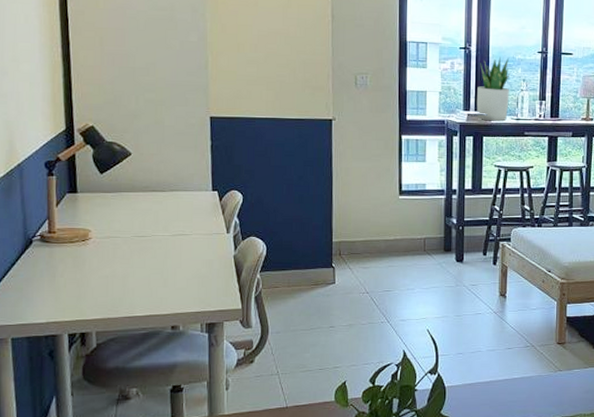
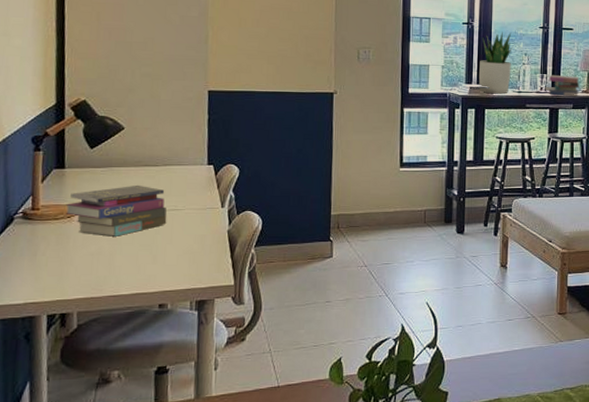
books: none [80,209,176,260] -> present [66,184,167,237]
books: none [544,101,579,124] -> present [545,74,580,96]

